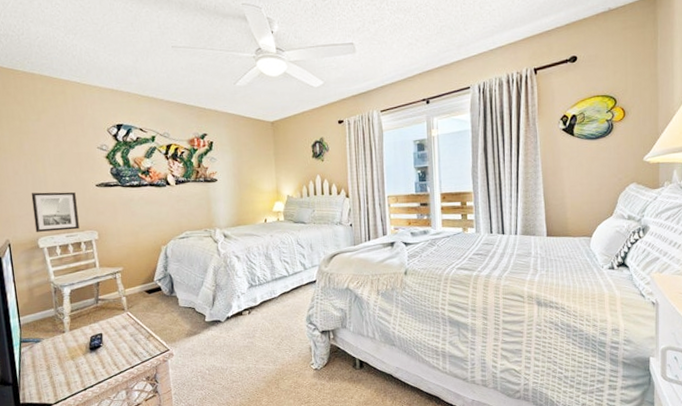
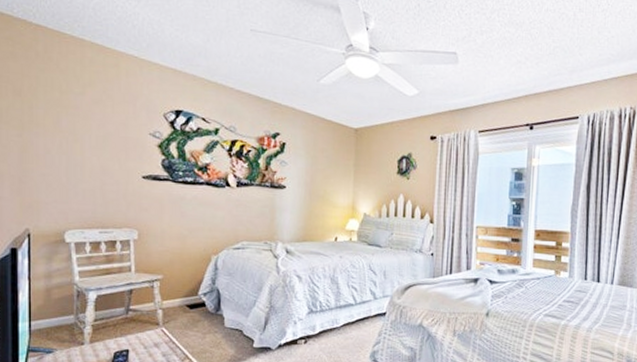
wall art: present [31,191,80,232] -> none [63,177,117,226]

